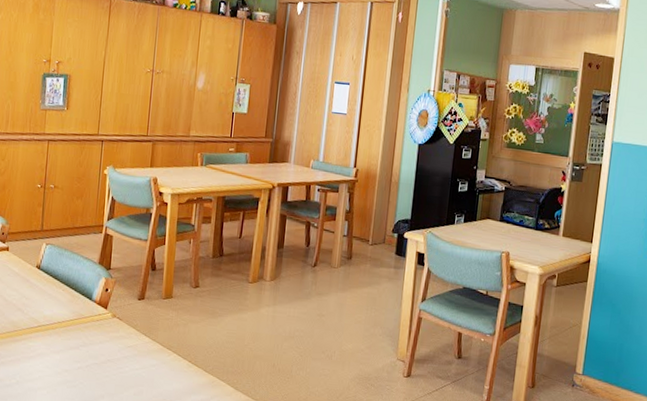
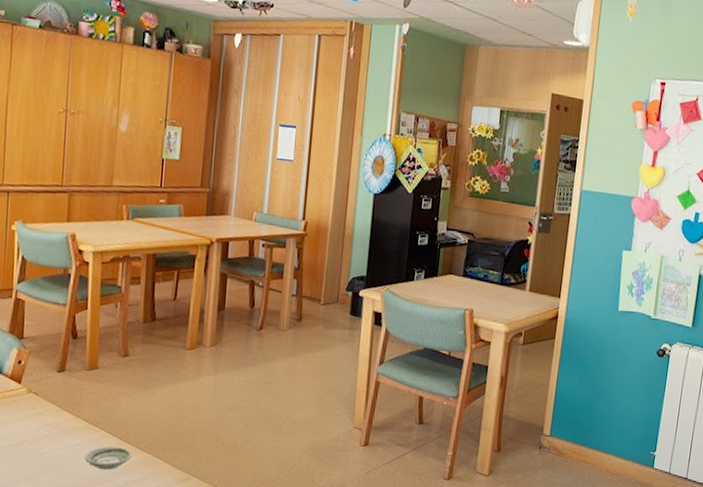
saucer: none [159,368,199,390] -> present [85,446,132,470]

